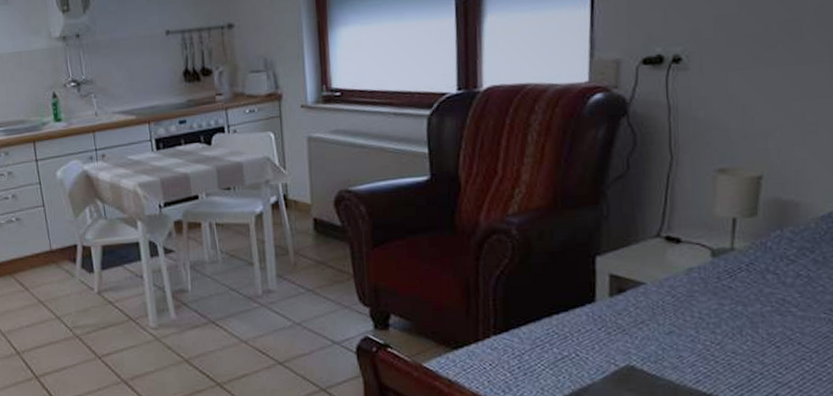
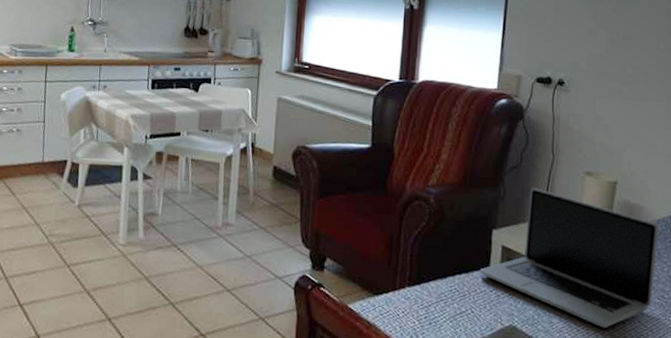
laptop: none [582,199,823,356] -> present [479,188,658,328]

